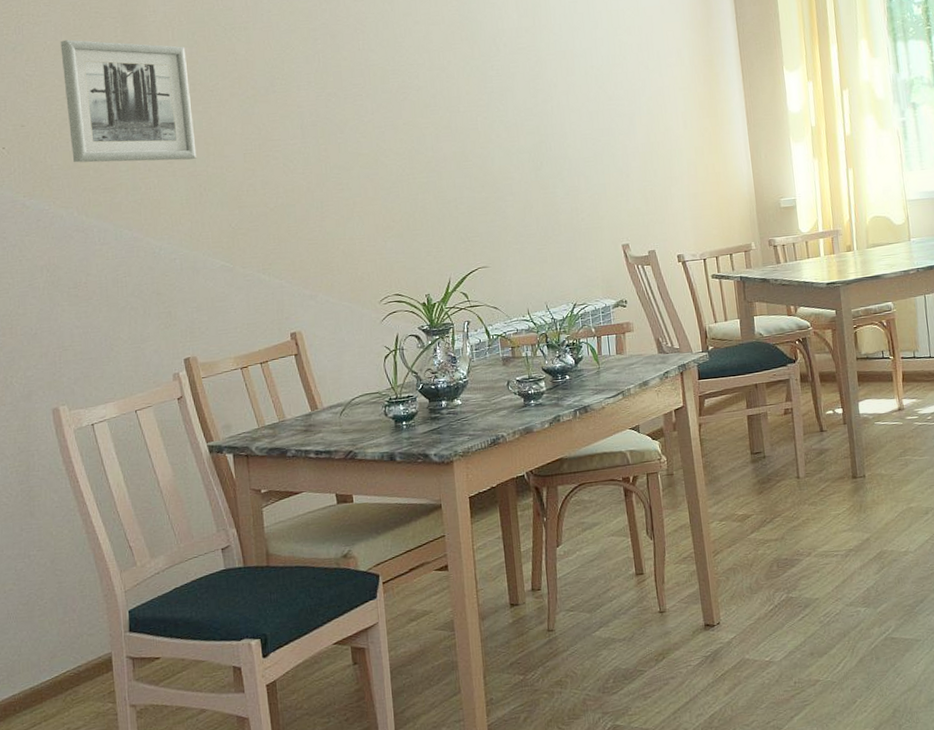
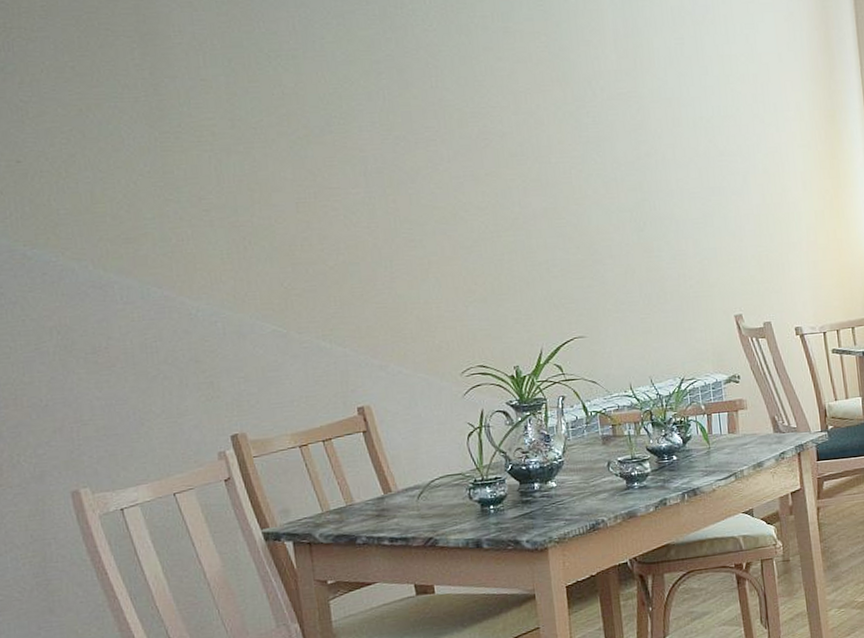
wall art: present [60,39,197,163] -> none [62,60,239,208]

